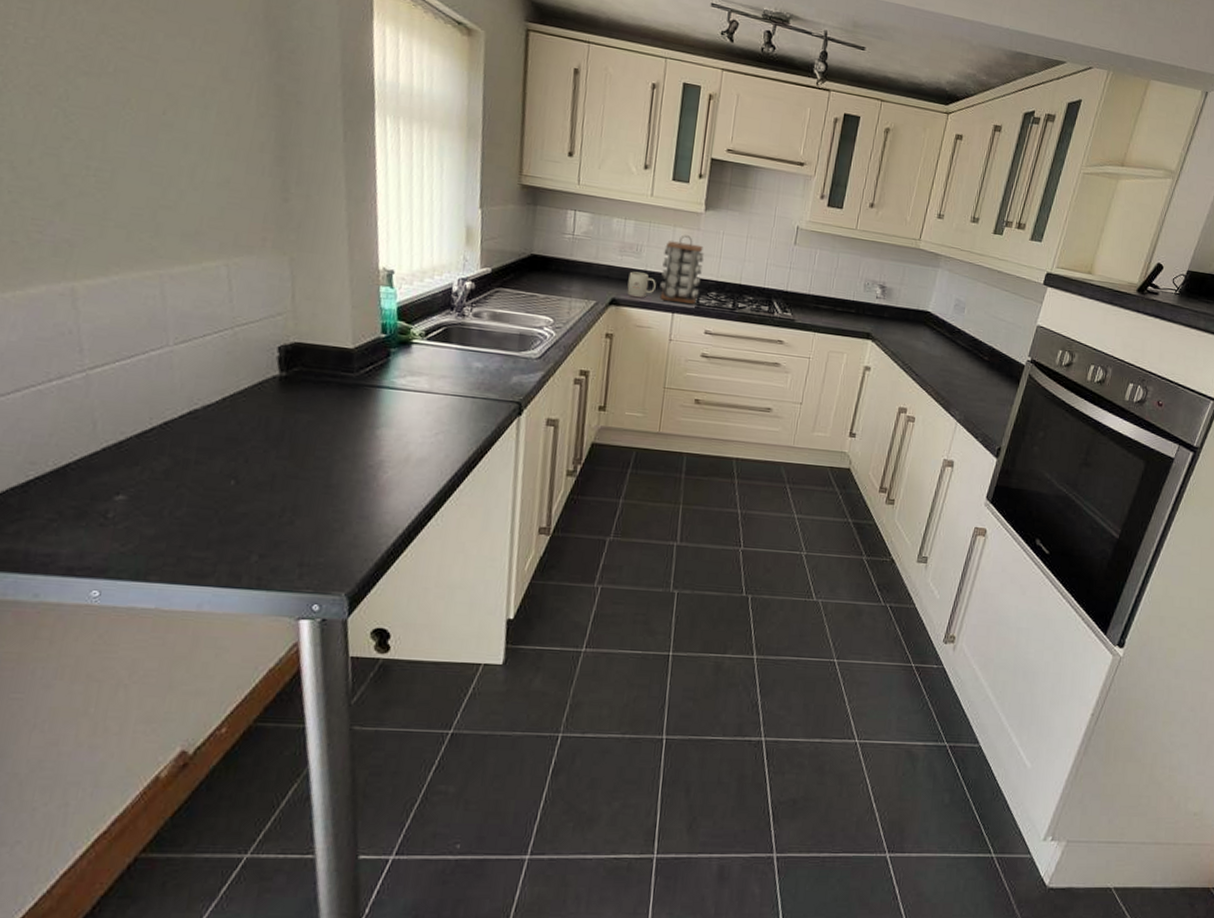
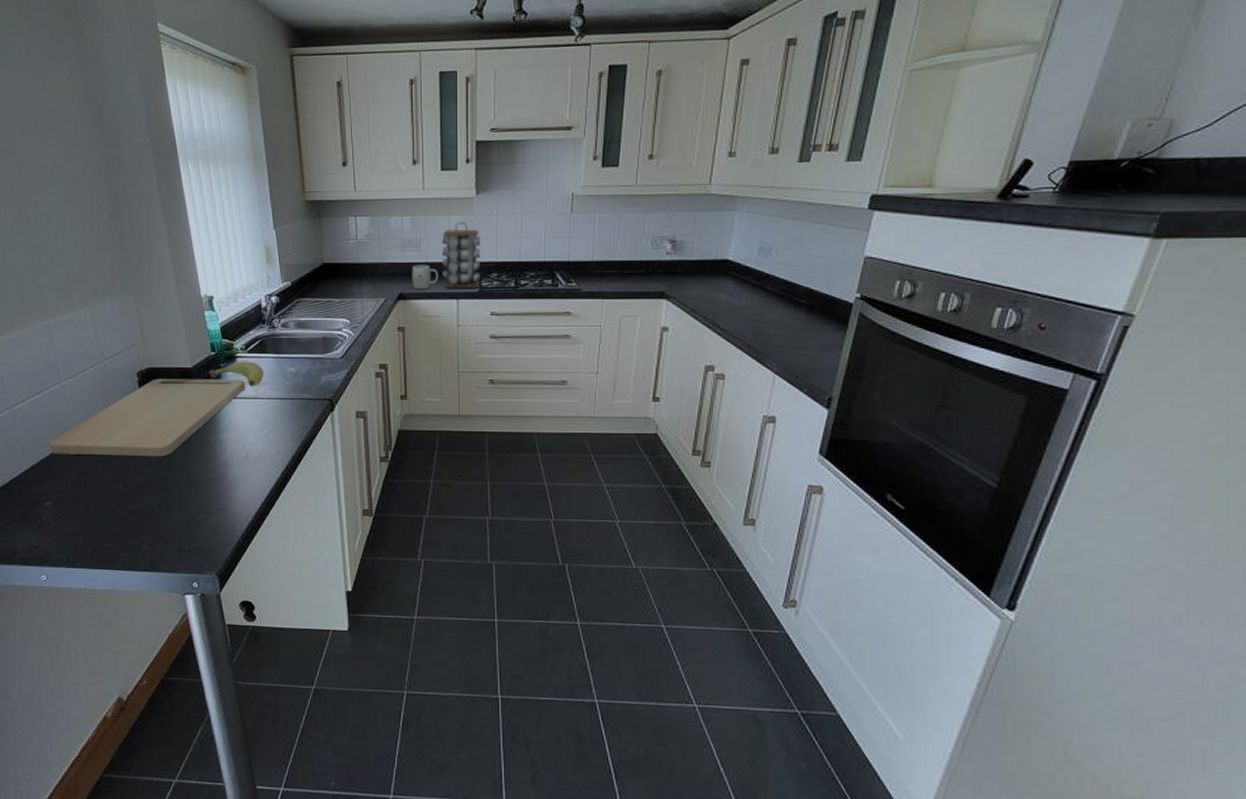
cutting board: none [135,356,419,451] -> present [49,379,246,457]
fruit: none [375,348,445,379] -> present [209,361,264,386]

